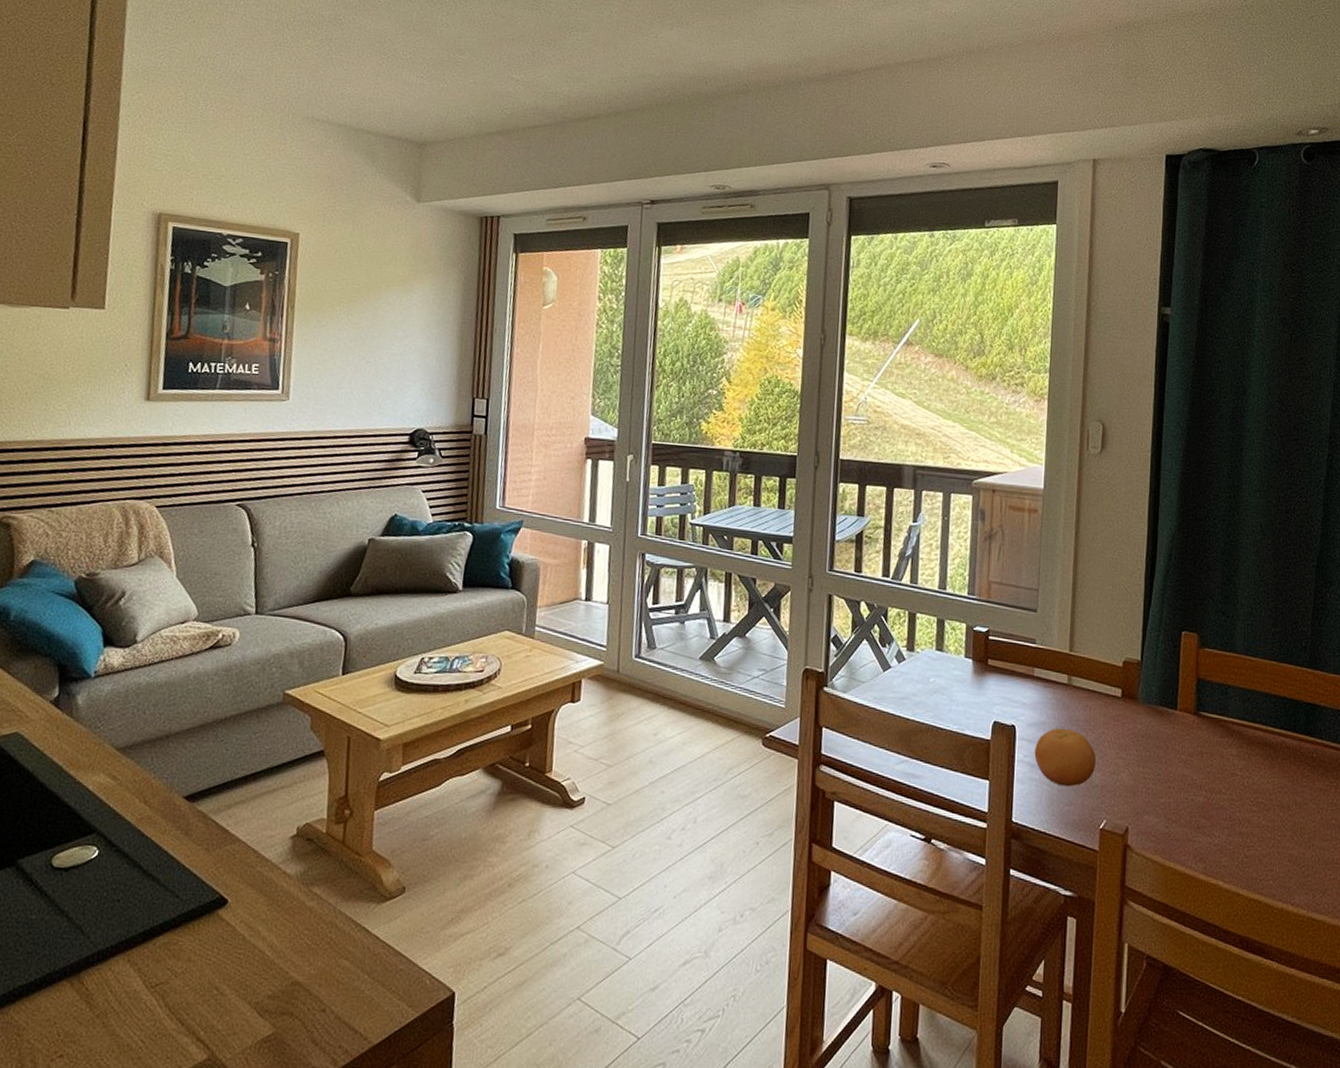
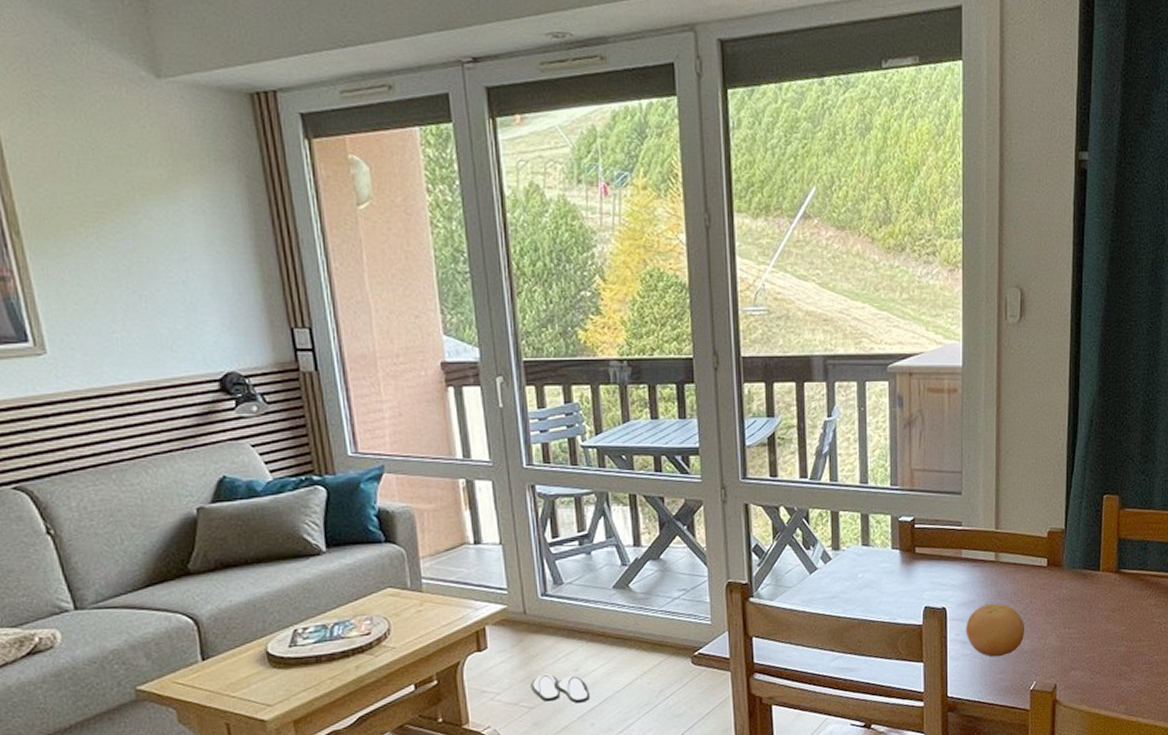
slippers: none [612,734,664,768] -> present [531,673,589,703]

